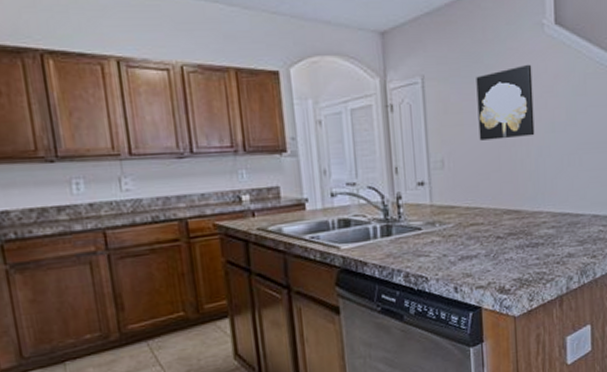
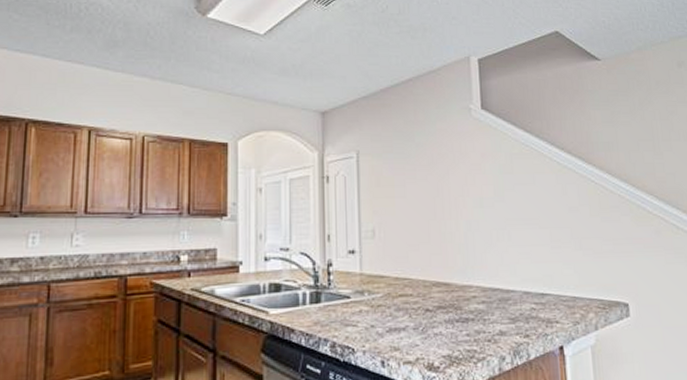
wall art: present [476,64,535,141] -> none [407,143,464,213]

